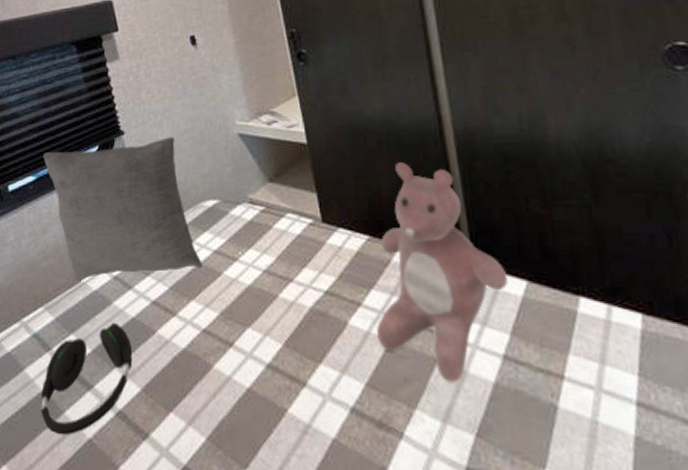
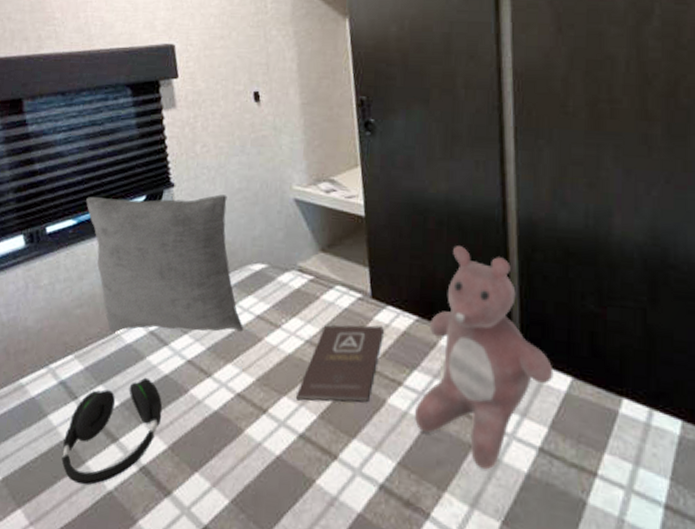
book: none [260,249,338,331] -> present [296,325,384,402]

